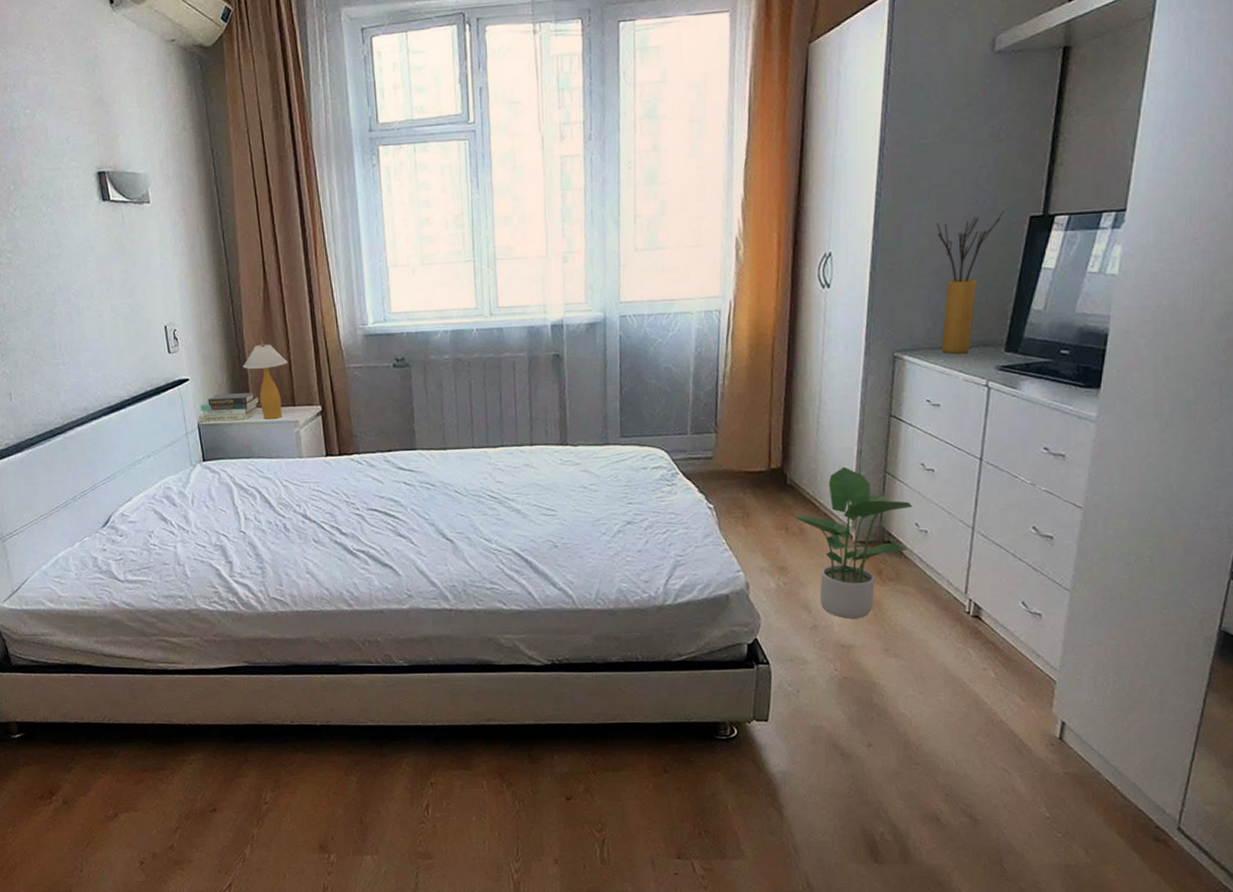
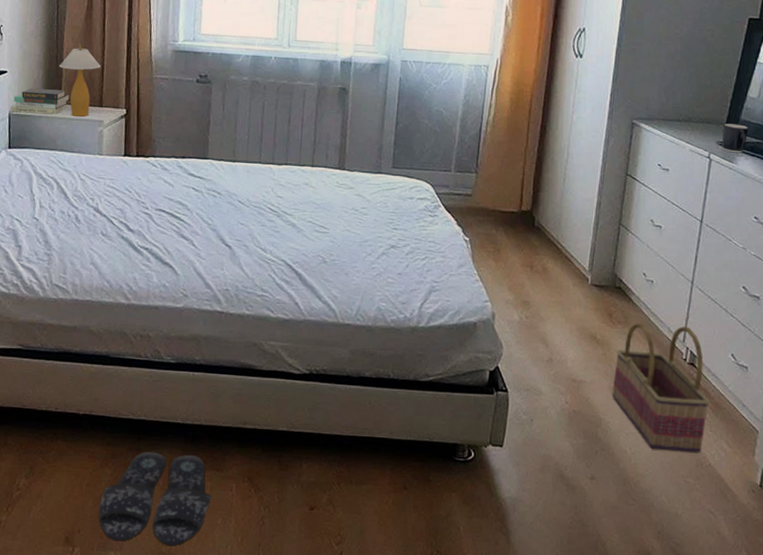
slippers: none [349,756,463,846] -> present [99,451,212,546]
potted plant: present [792,466,913,619] -> none [537,215,642,356]
basket: none [886,577,999,711] -> present [612,322,710,453]
vase: present [937,210,1005,354] -> none [672,10,729,127]
mug: none [1001,343,1034,378] -> present [721,123,749,153]

